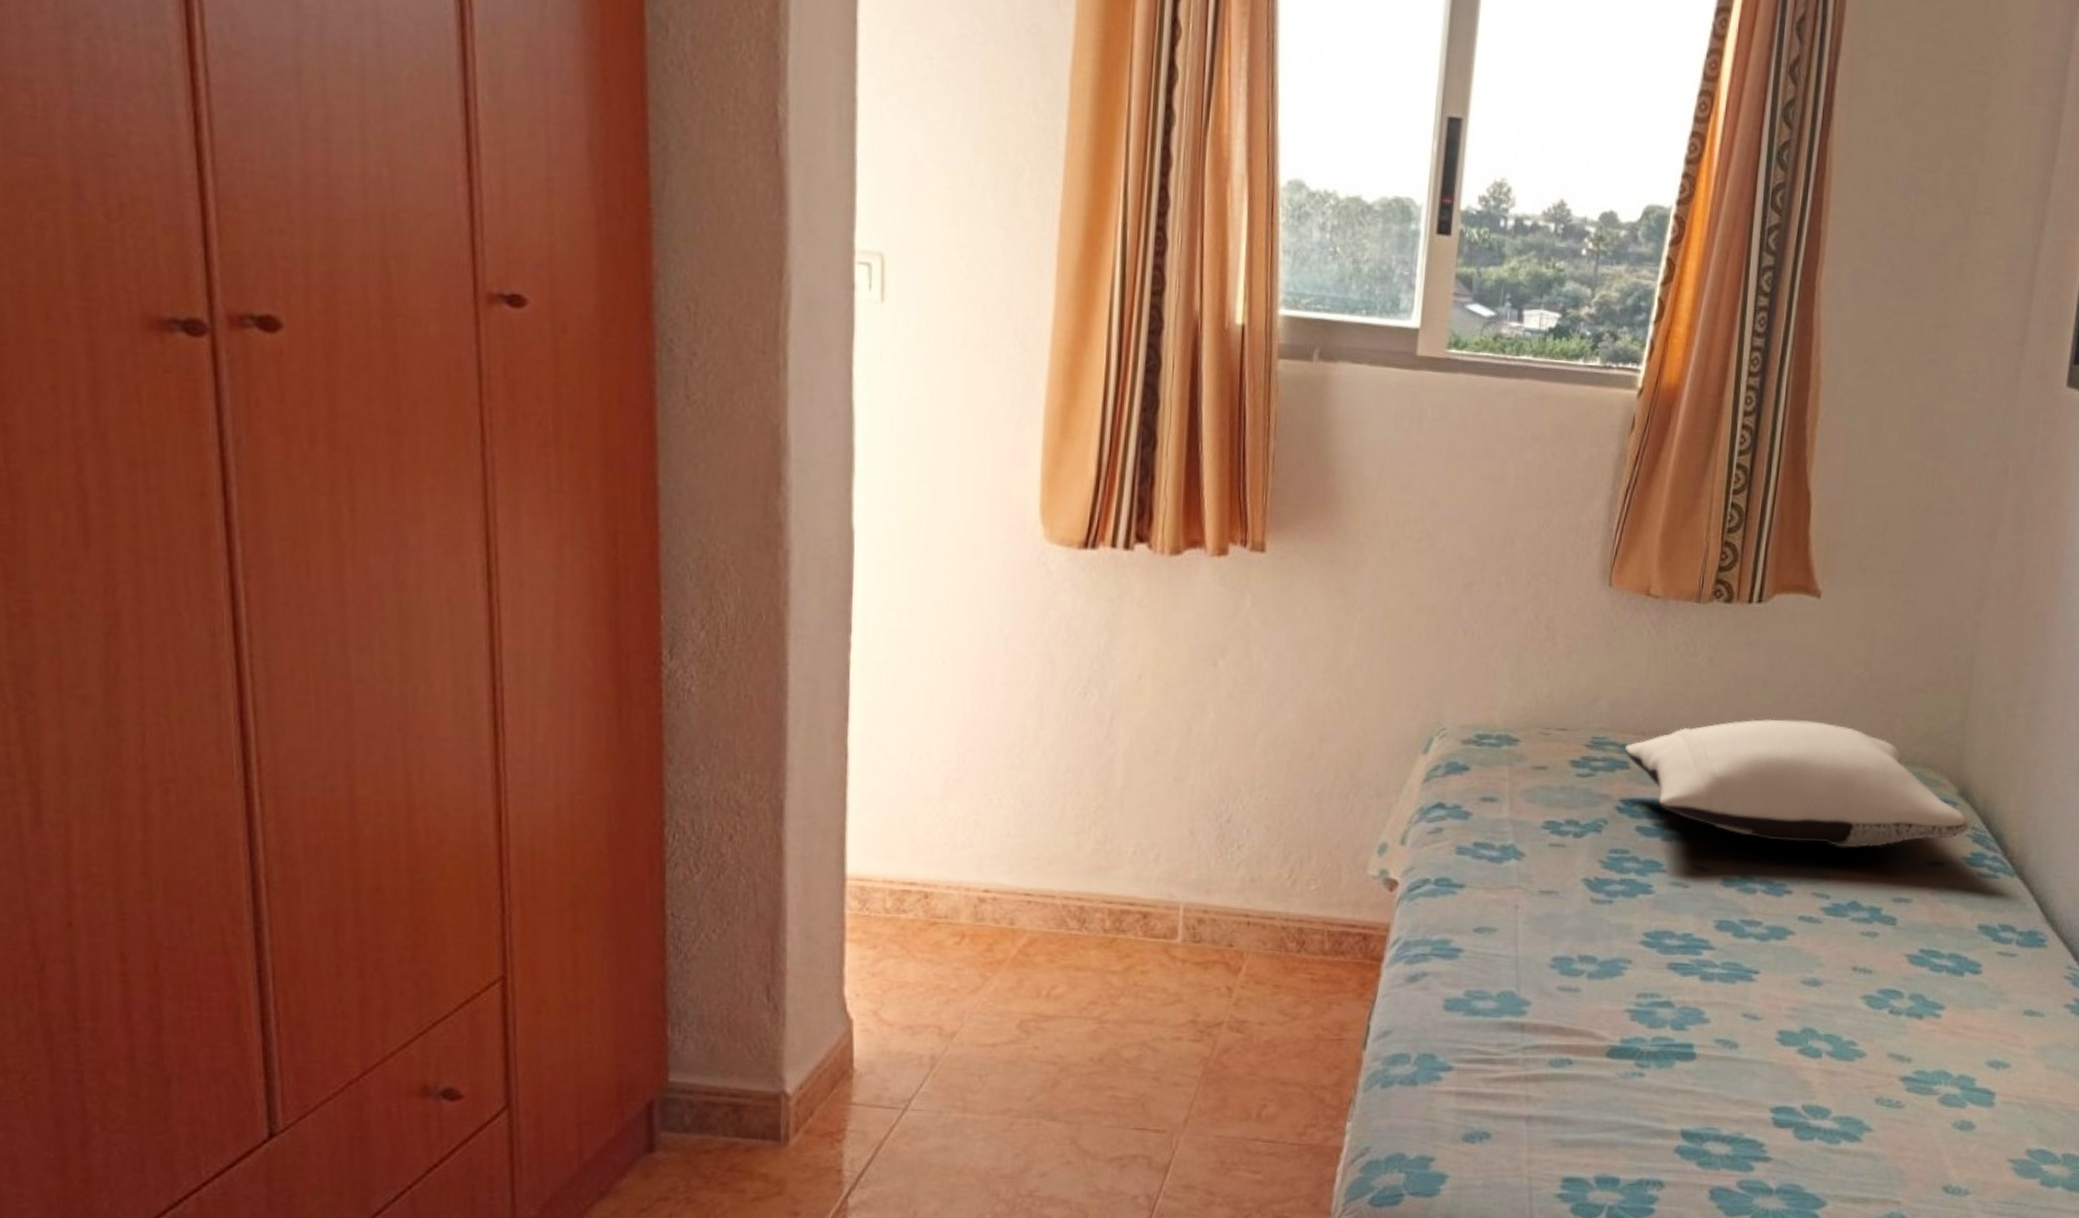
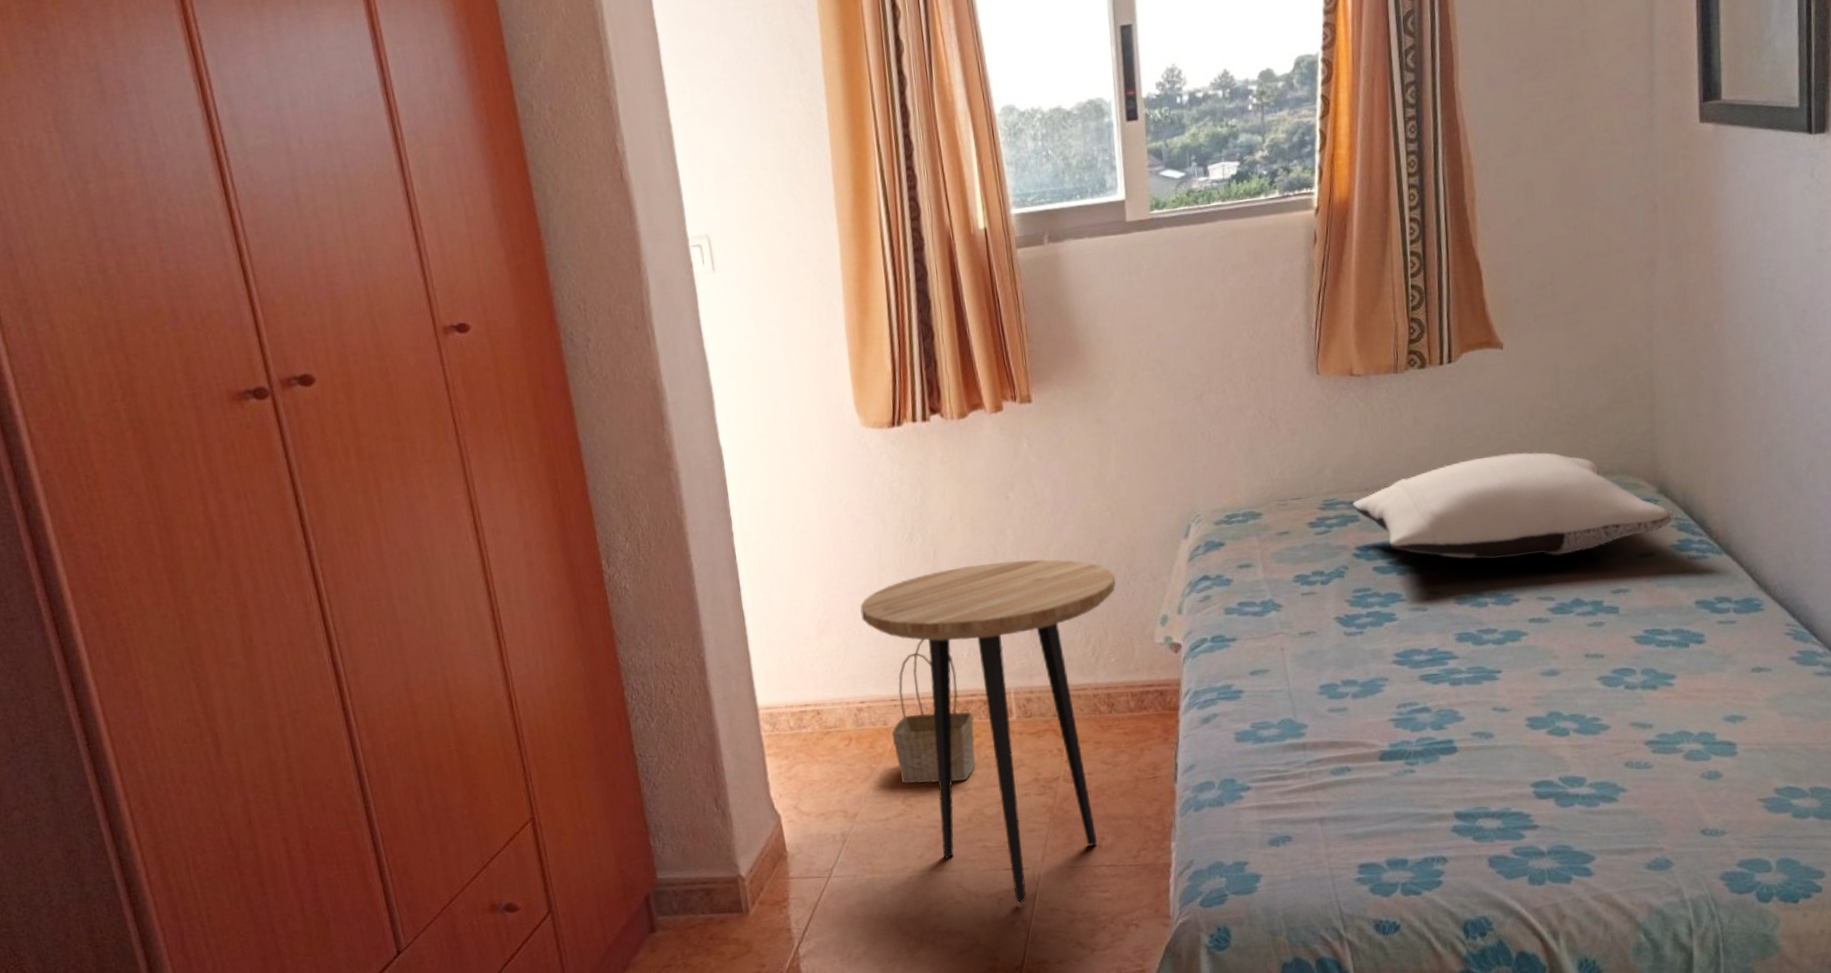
side table: none [1004,740,1332,1174] -> present [860,559,1116,904]
basket: none [1018,823,1127,1010] -> present [891,639,976,784]

